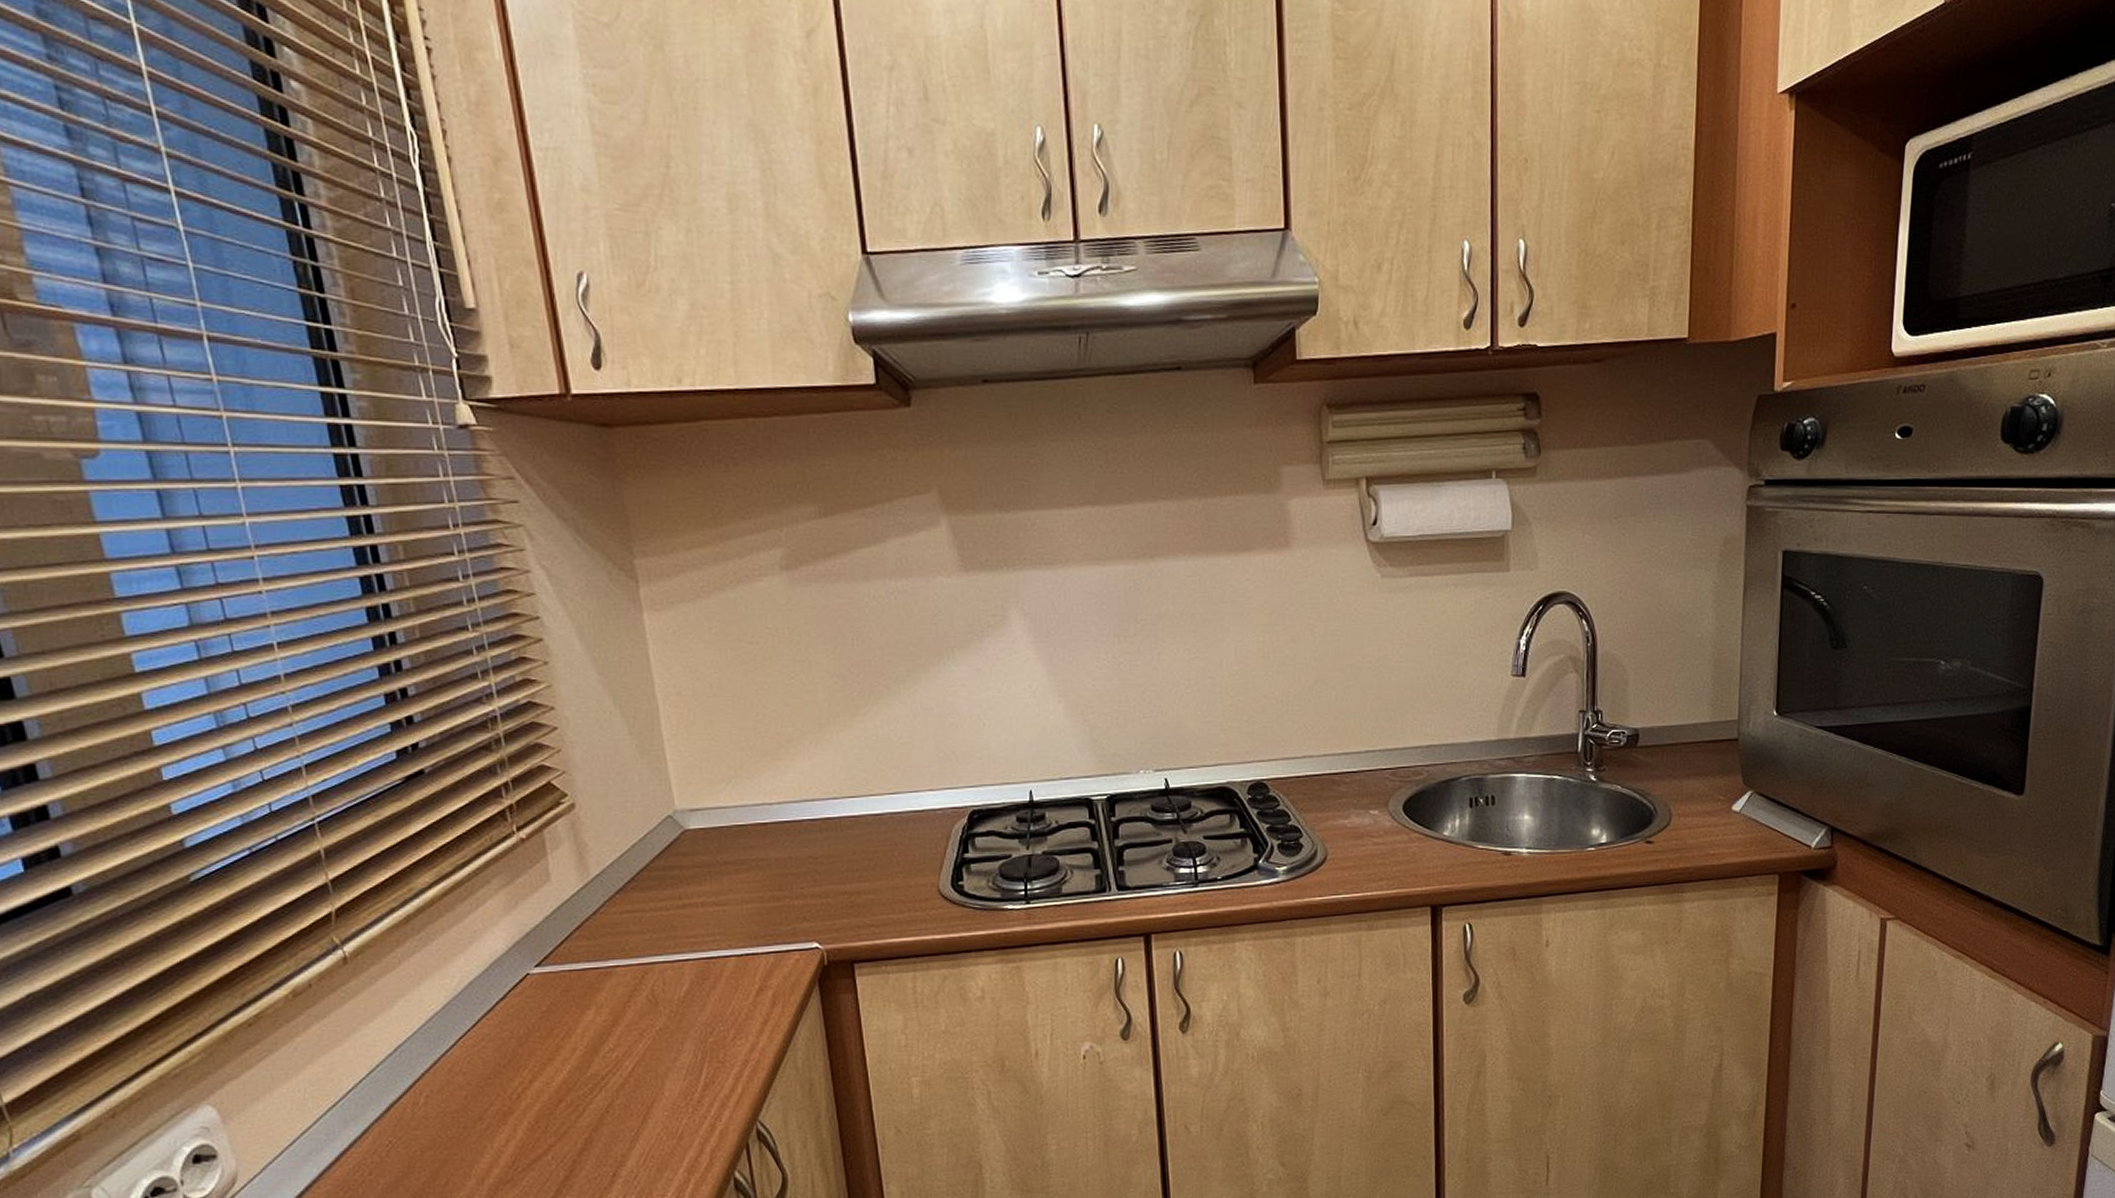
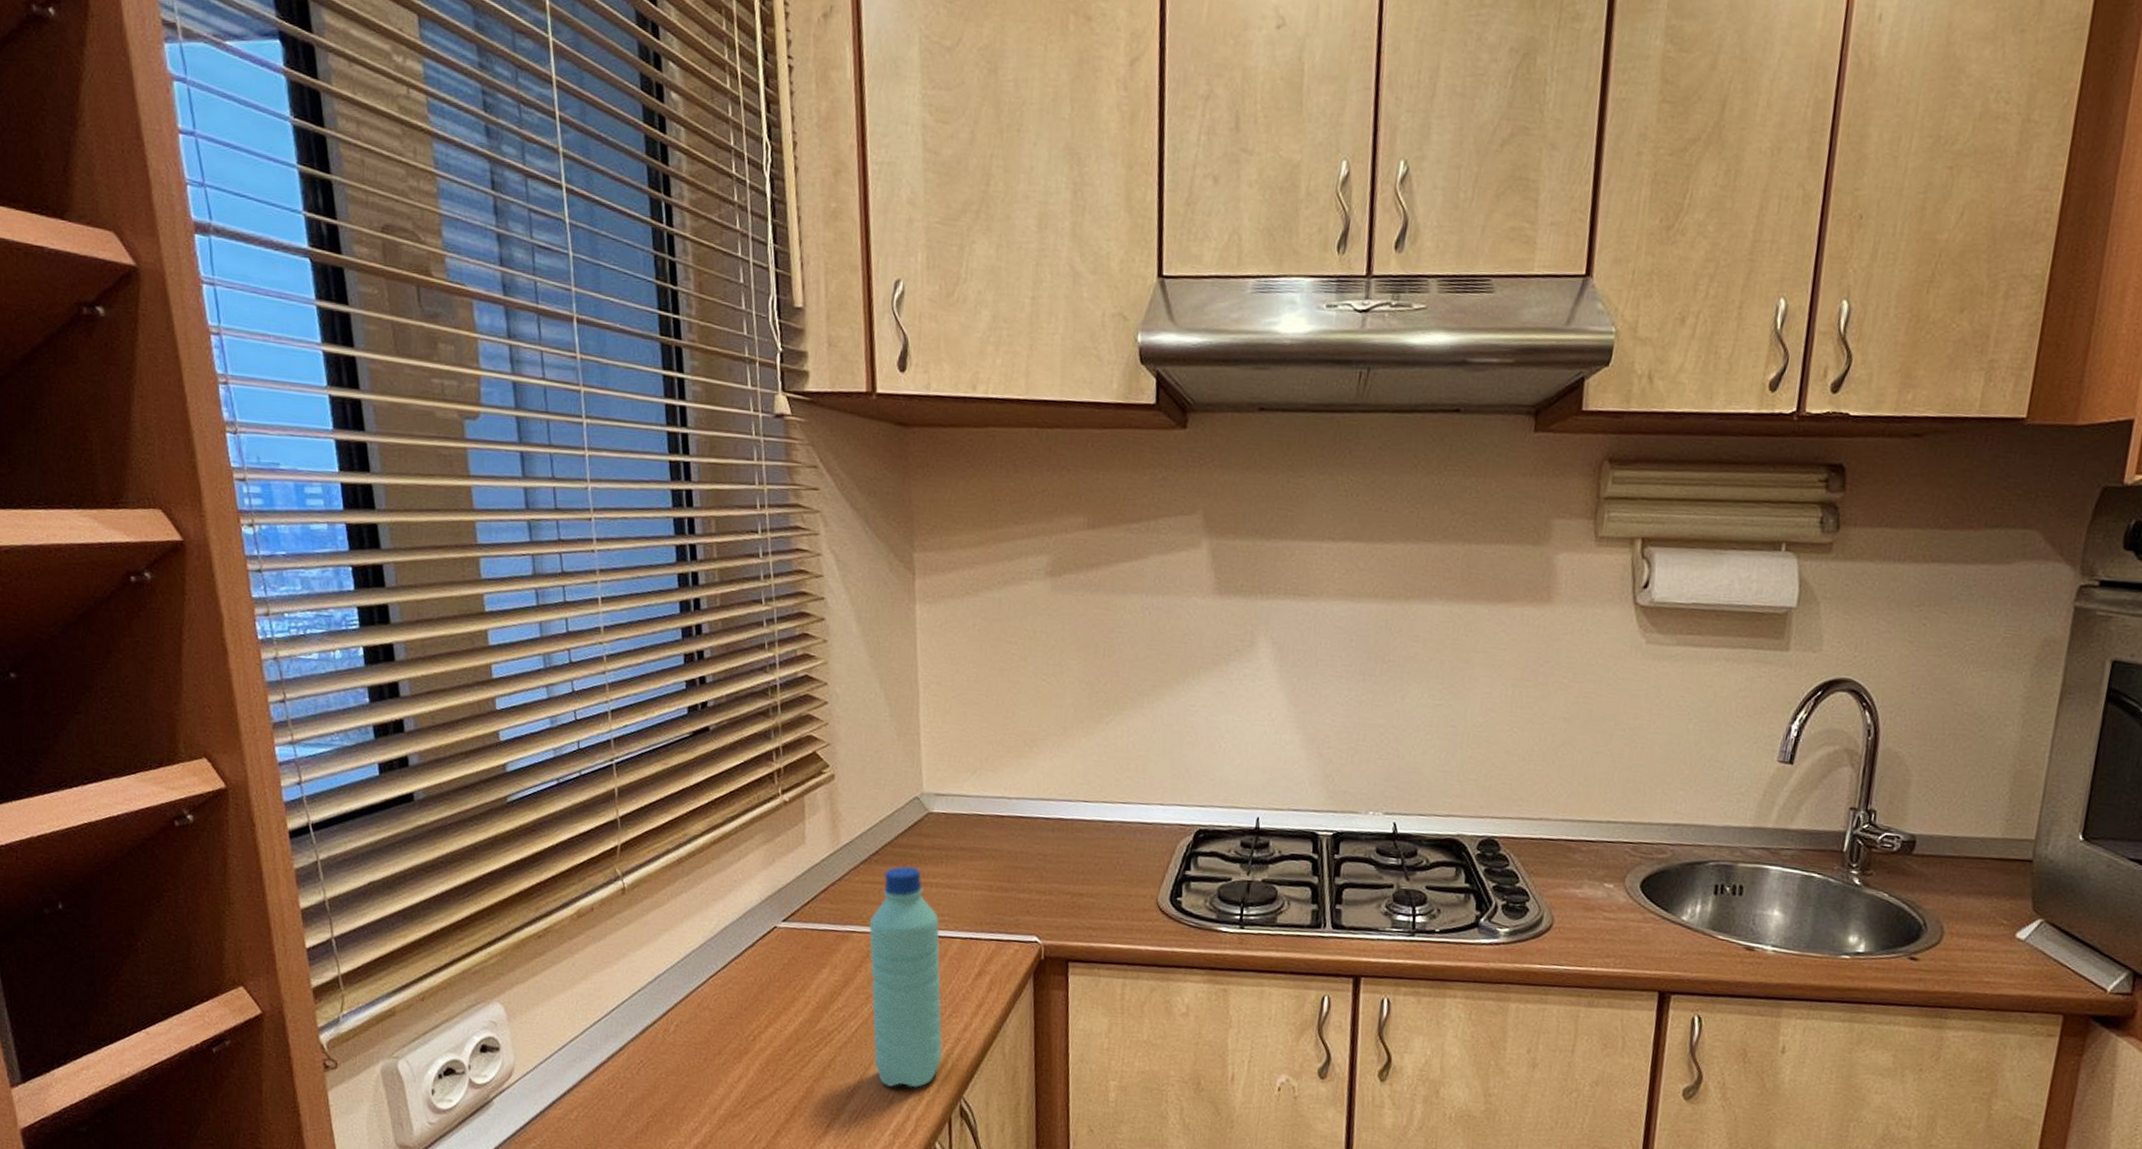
water bottle: none [633,888,731,1122] -> present [869,866,943,1088]

